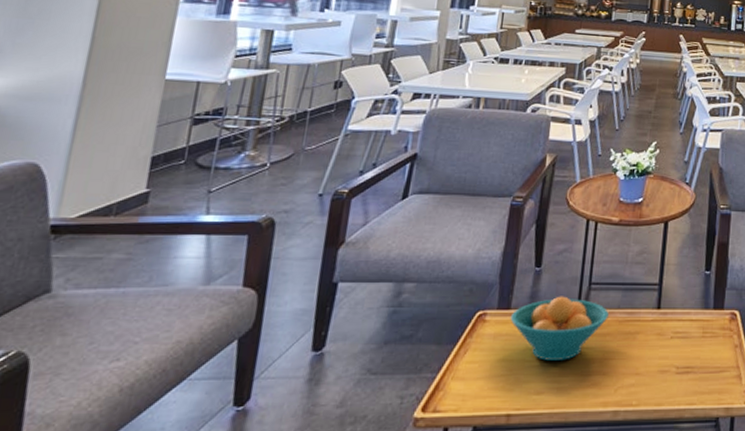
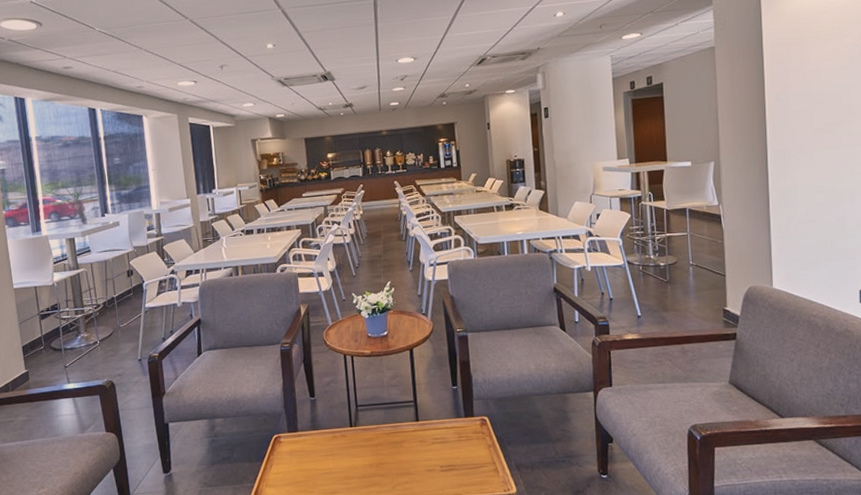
fruit bowl: present [510,296,609,361] -> none [299,418,377,469]

